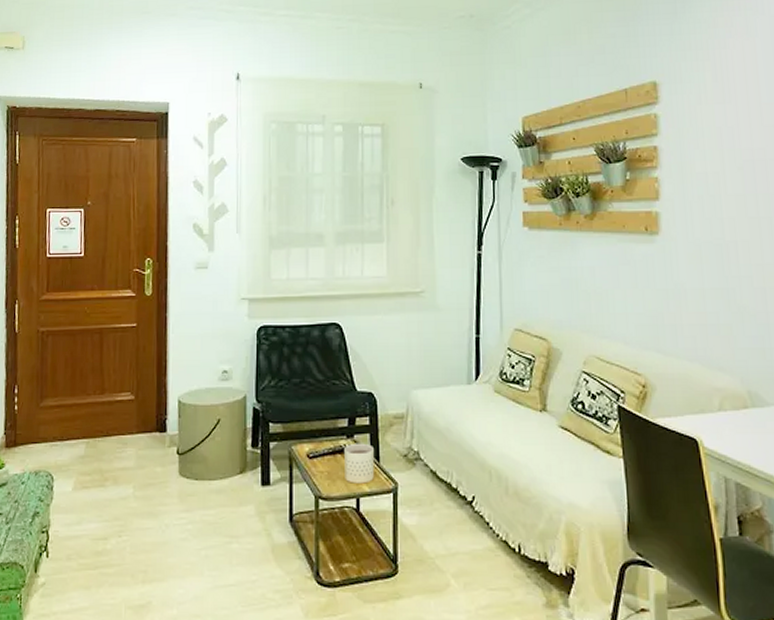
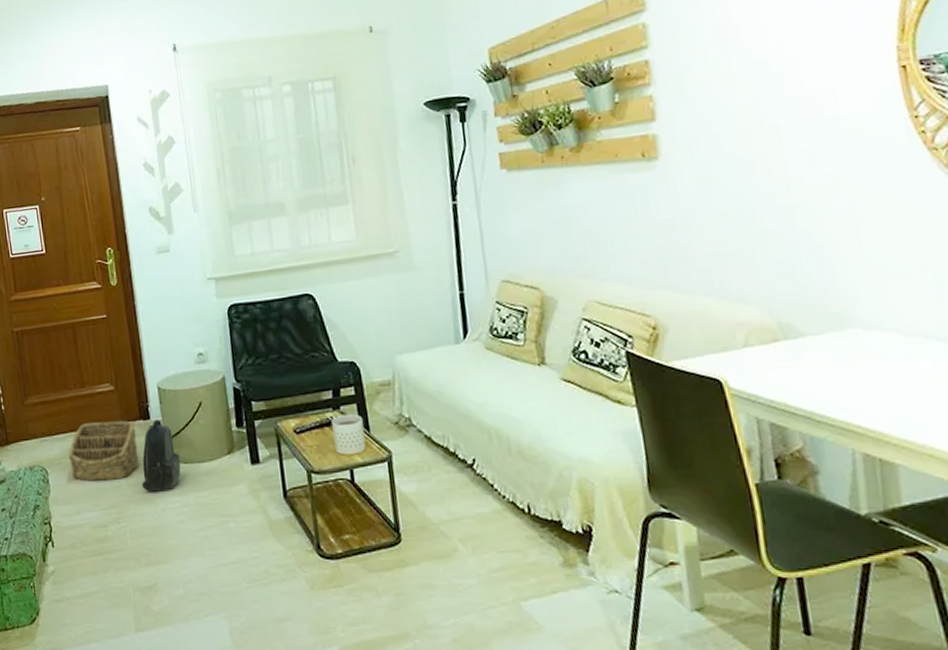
basket: none [77,430,151,491] -> present [68,420,140,481]
backpack: none [149,433,192,507] -> present [141,419,181,492]

